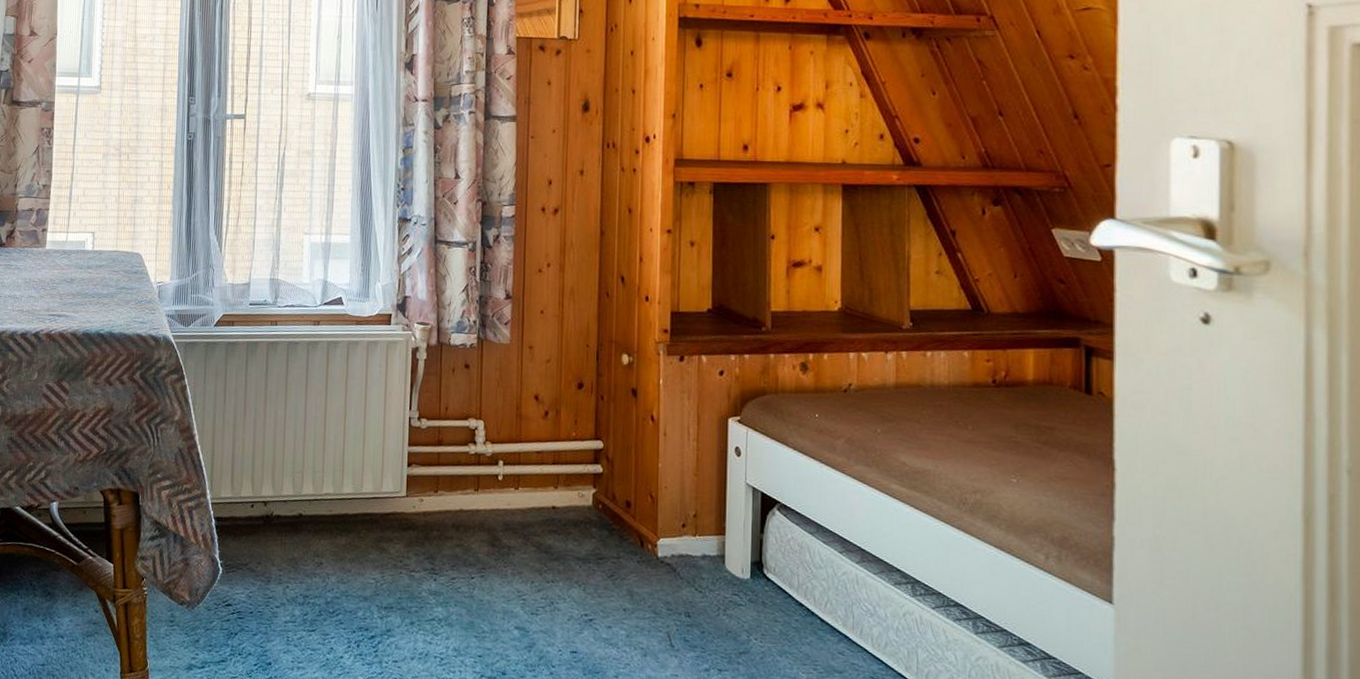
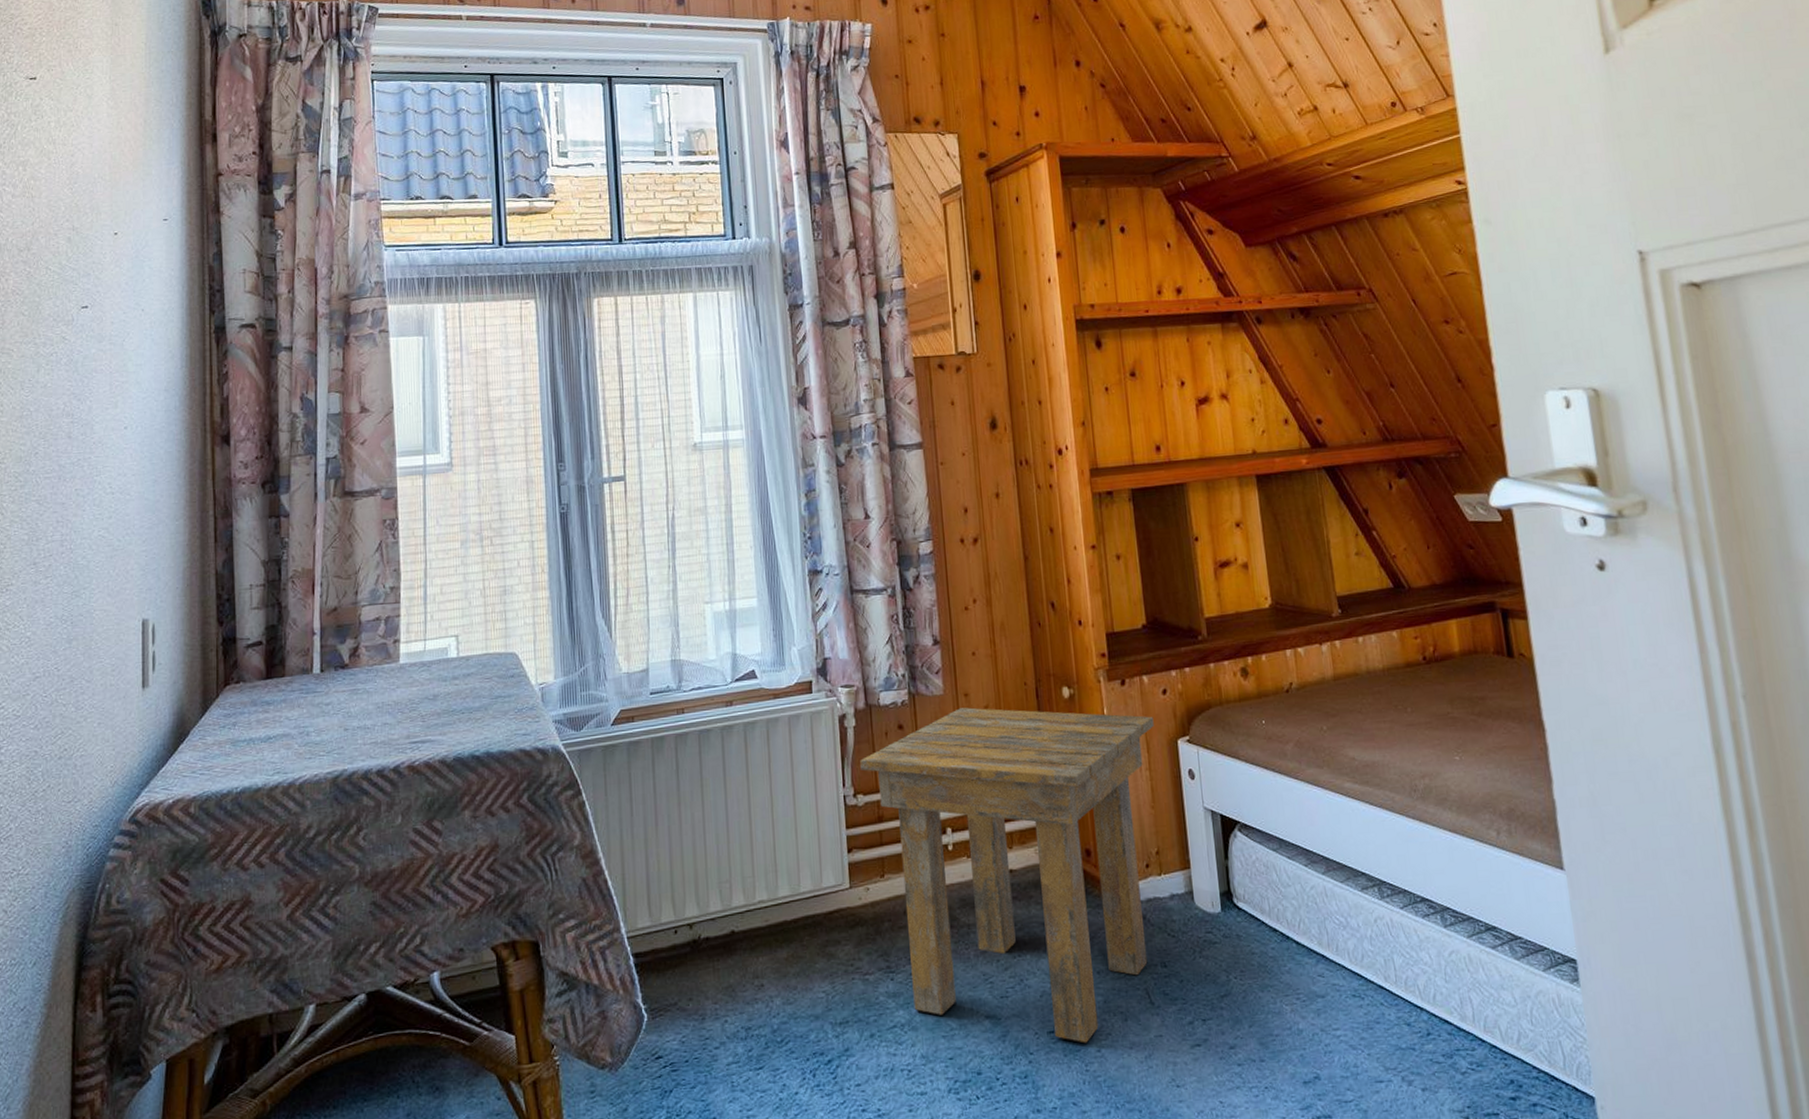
side table: none [427,358,707,668] -> present [860,707,1154,1043]

